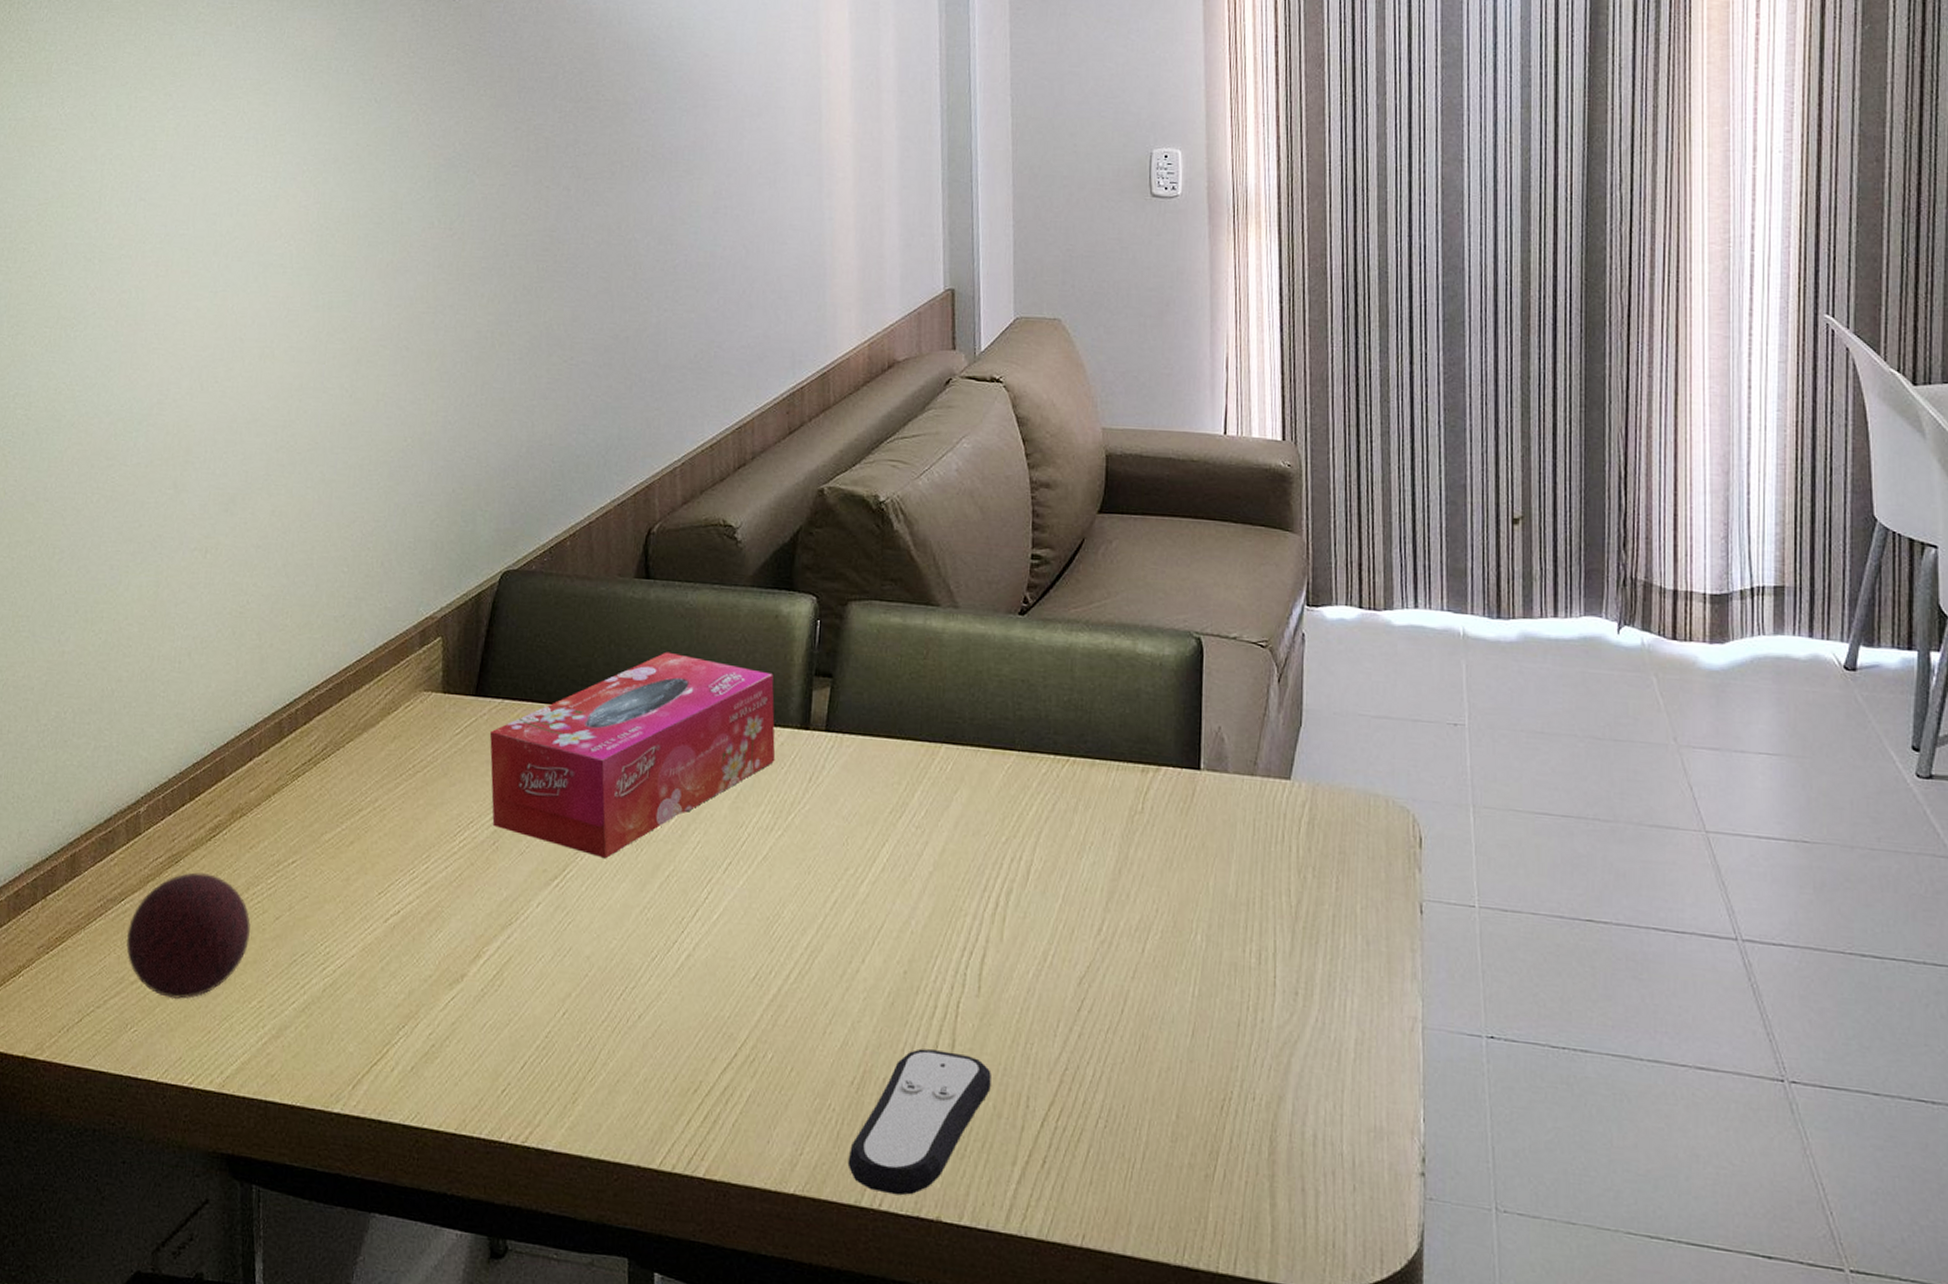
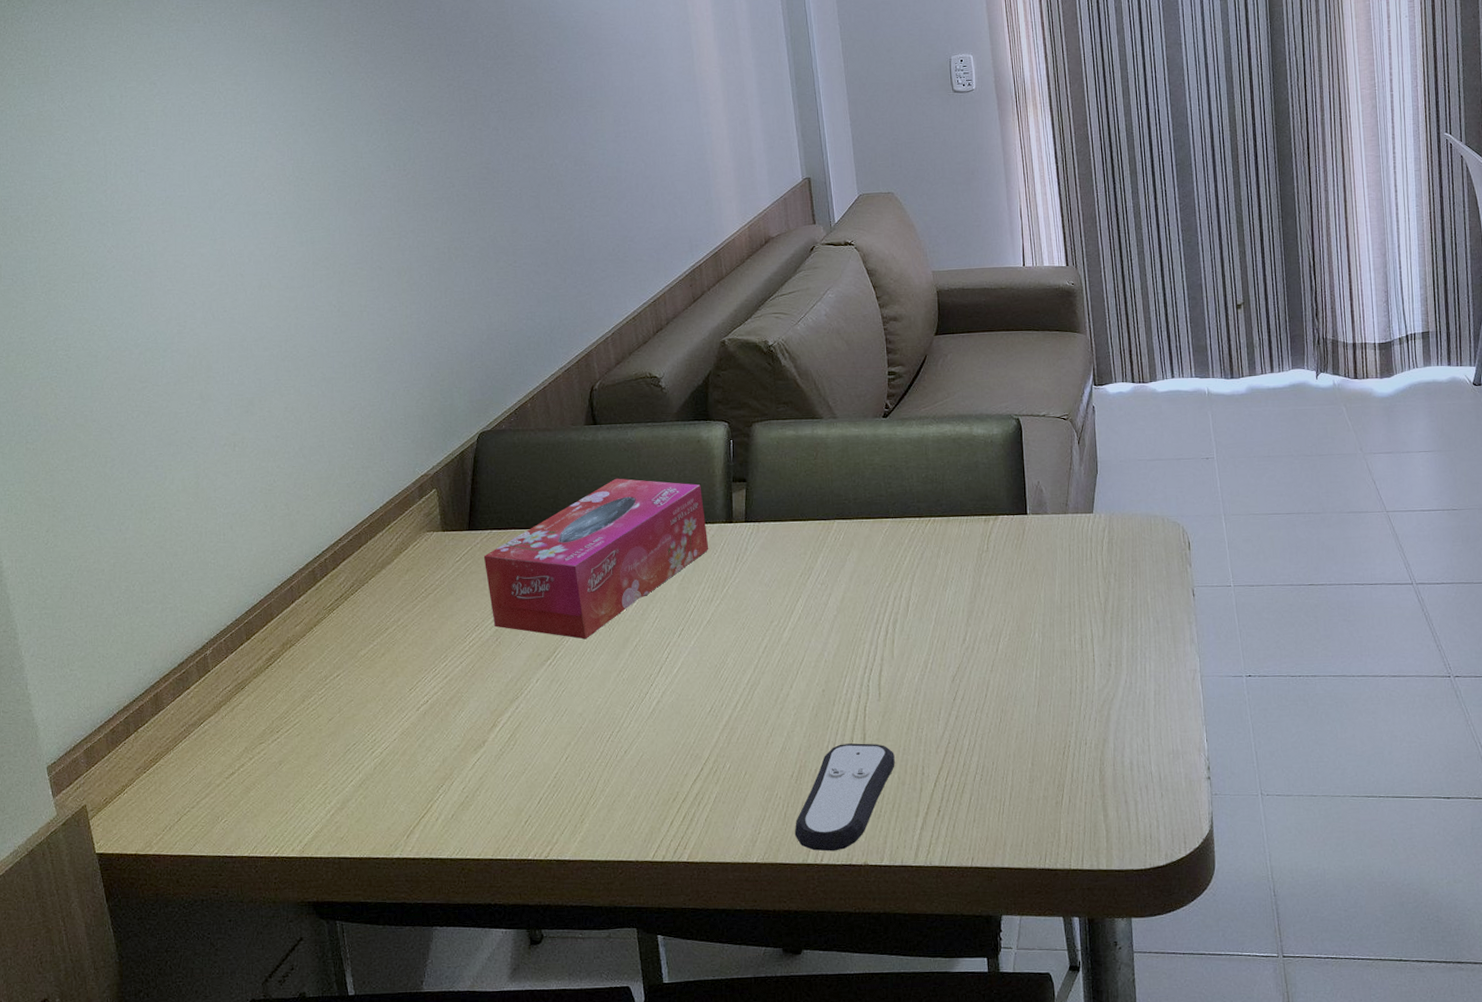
decorative ball: present [126,872,251,1000] -> none [208,693,309,793]

